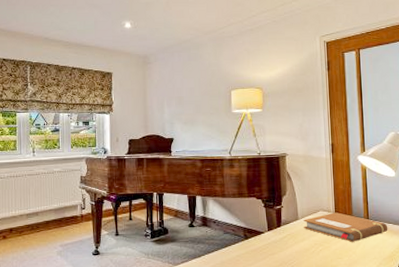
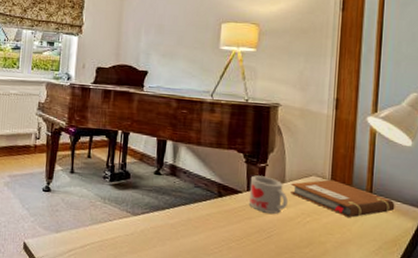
mug: none [269,216,303,248] -> present [248,175,289,214]

